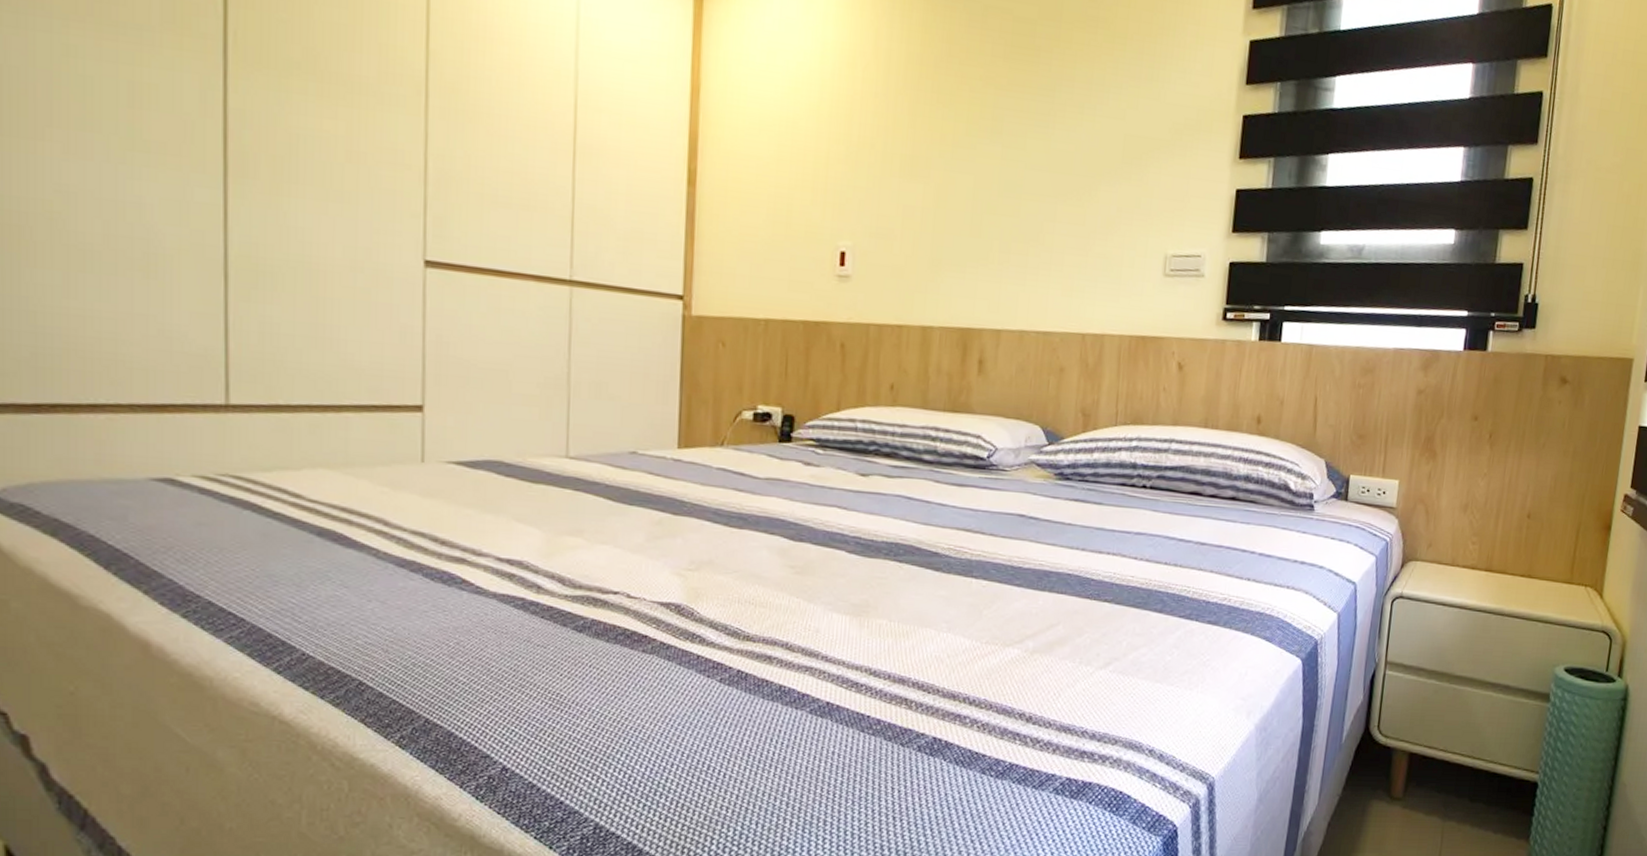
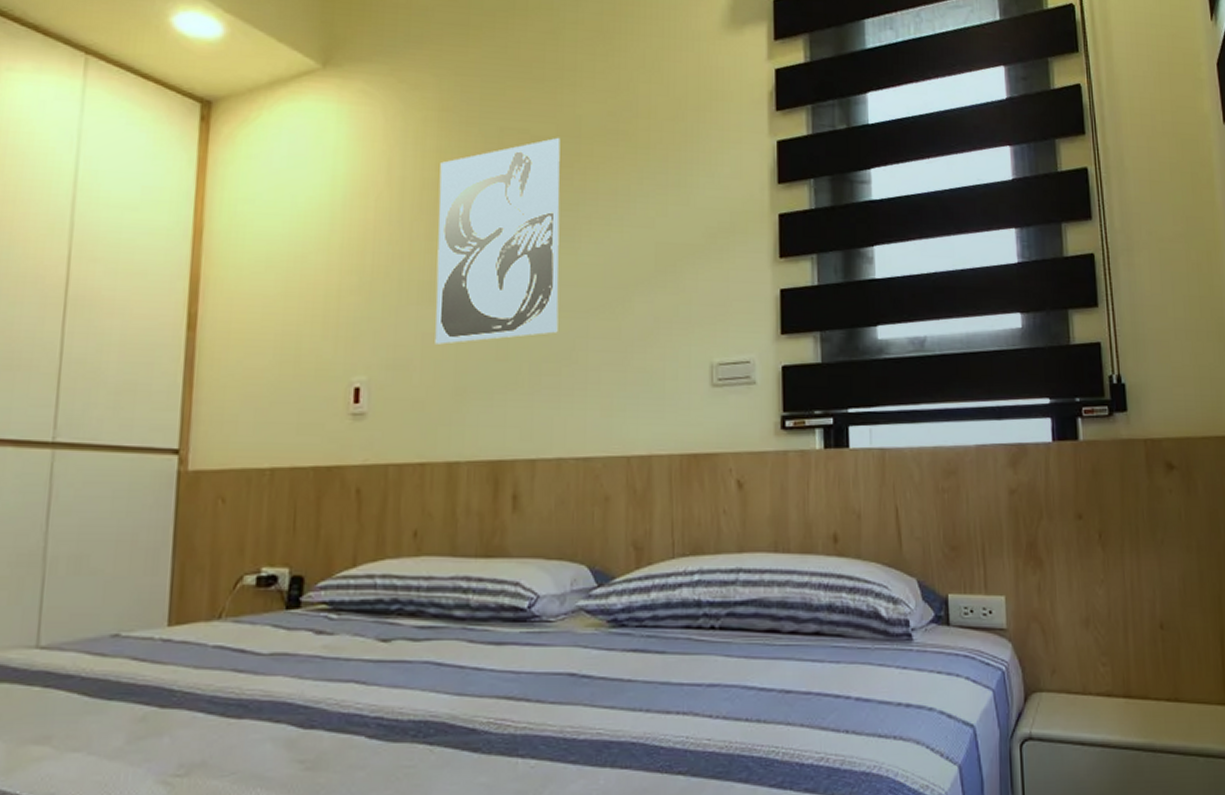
wall art: none [915,20,1042,218] -> present [435,137,560,345]

